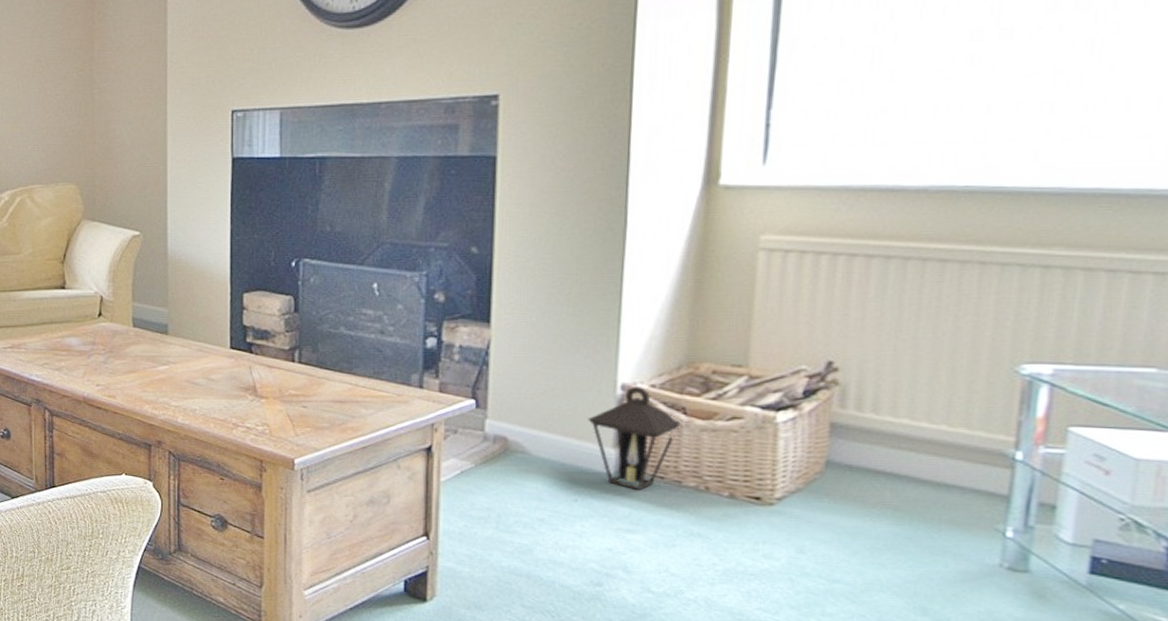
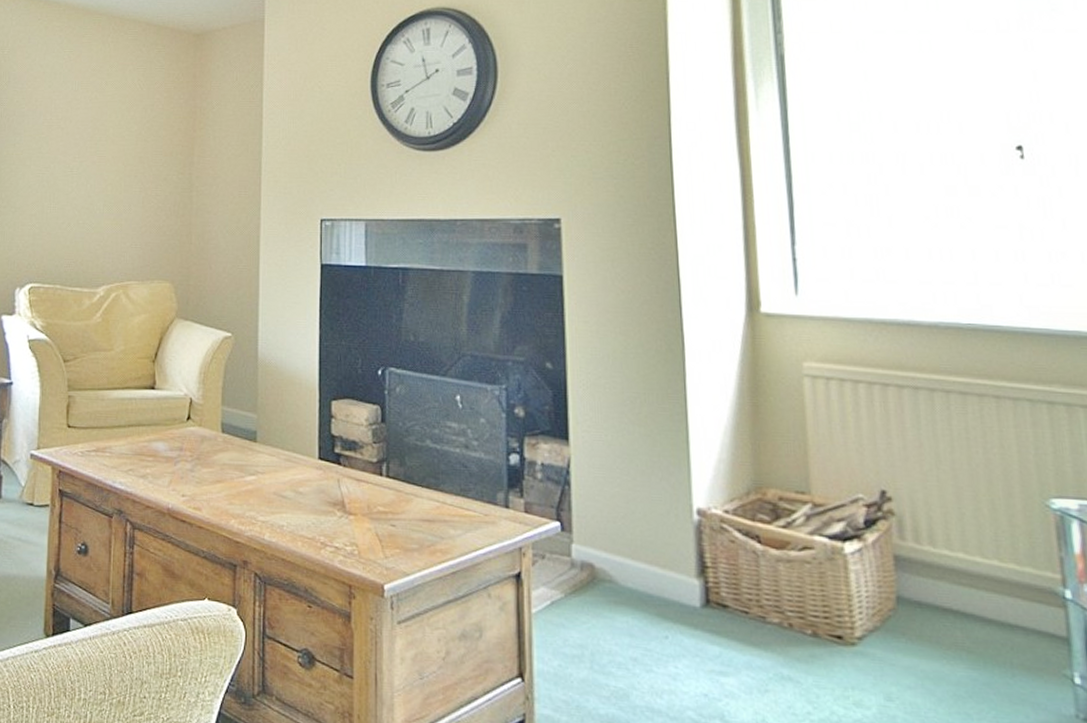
lantern: present [588,387,682,491] -> none [669,512,758,627]

